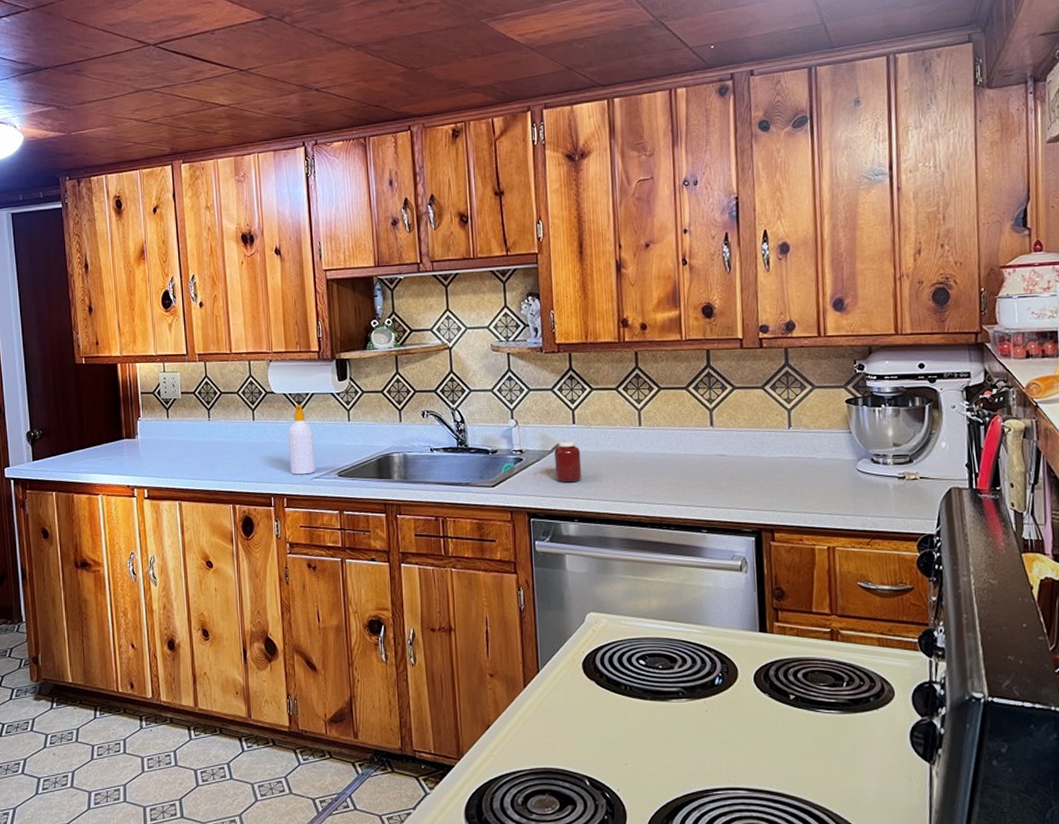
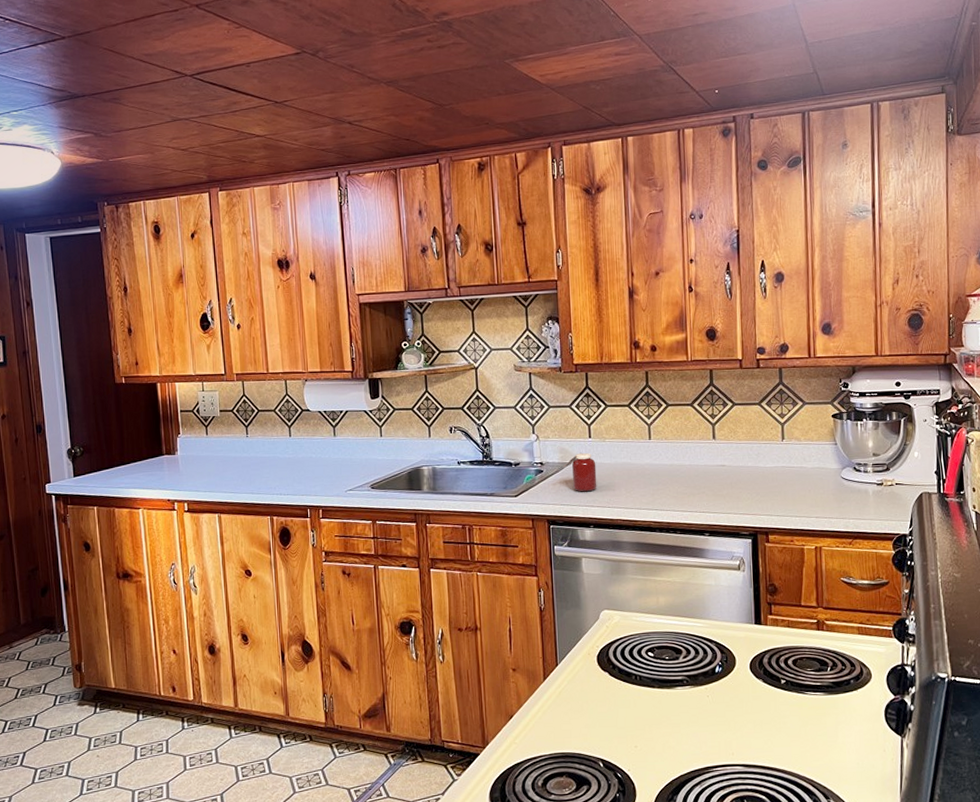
soap bottle: present [288,405,316,475] -> none [323,422,350,488]

